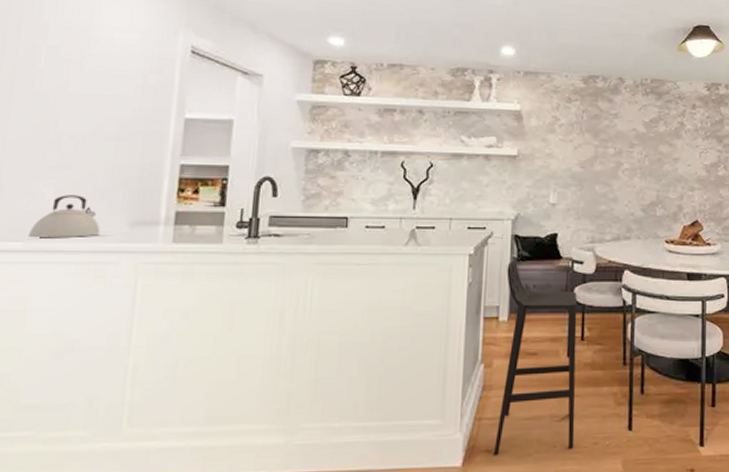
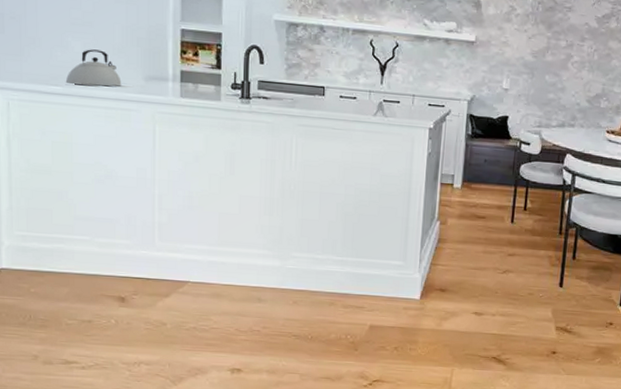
bar stool: present [493,260,578,455] -> none [445,137,523,296]

